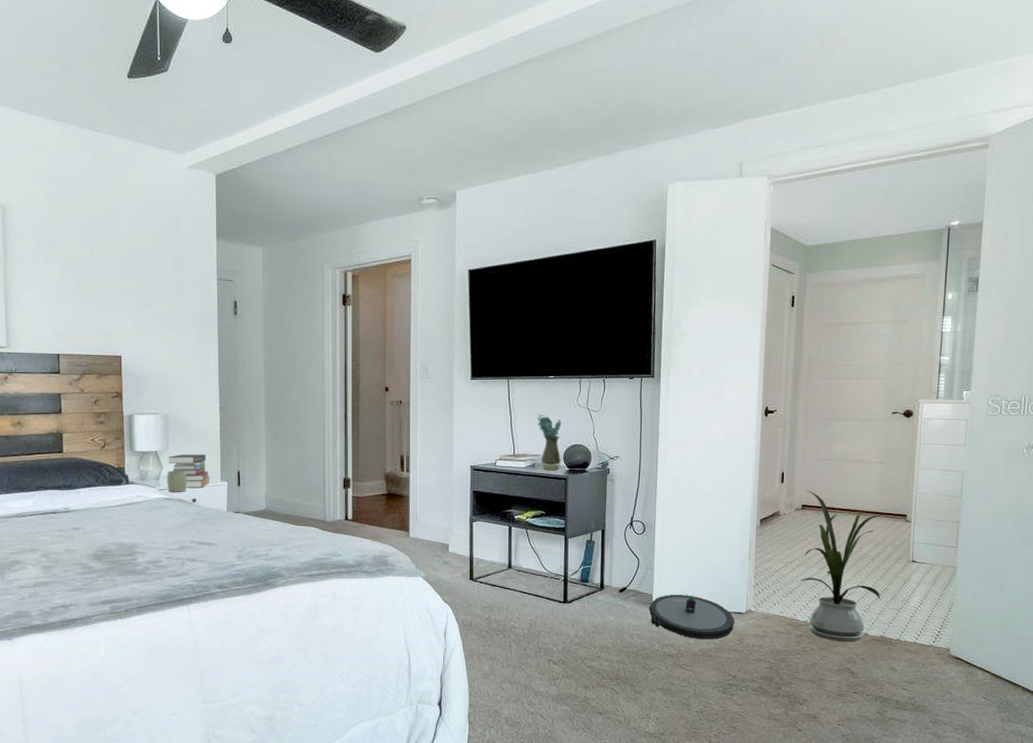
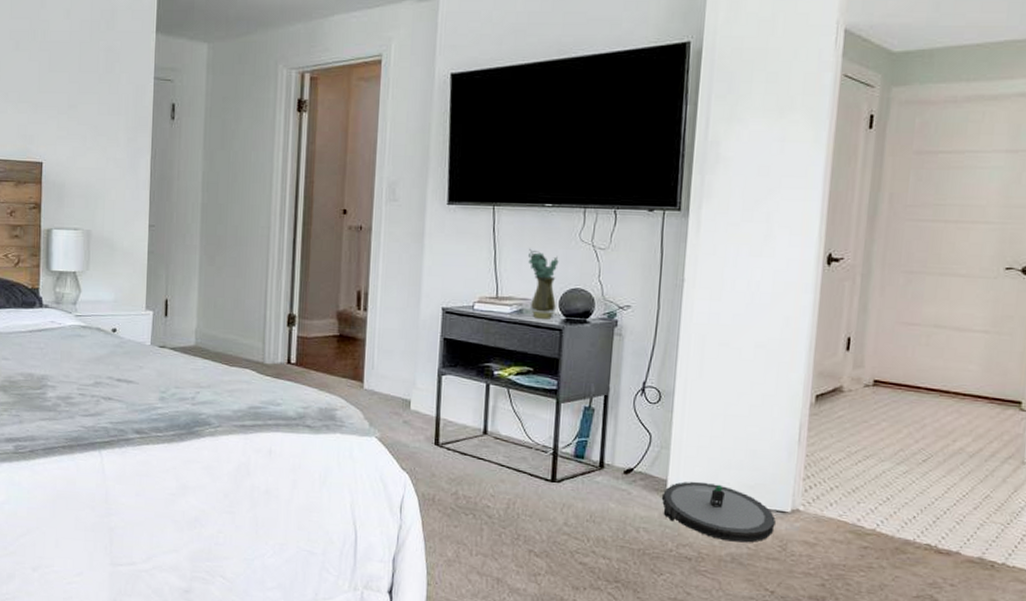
books: present [166,454,210,489] -> none [84,276,133,316]
mug: present [167,471,187,492] -> none [85,295,108,320]
house plant: present [799,490,883,642] -> none [867,361,988,562]

